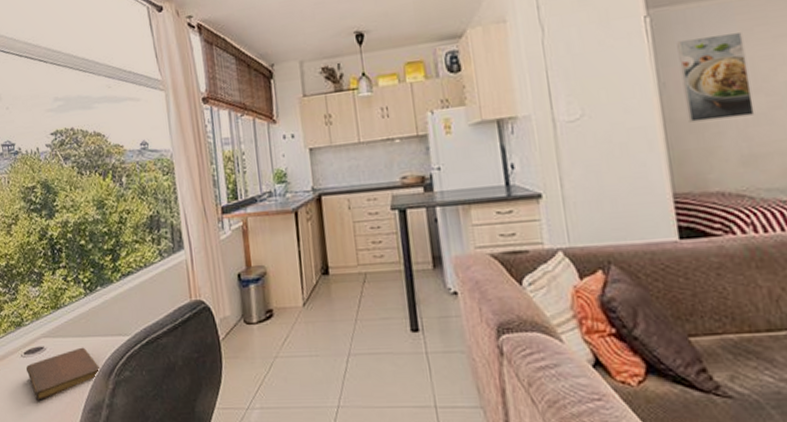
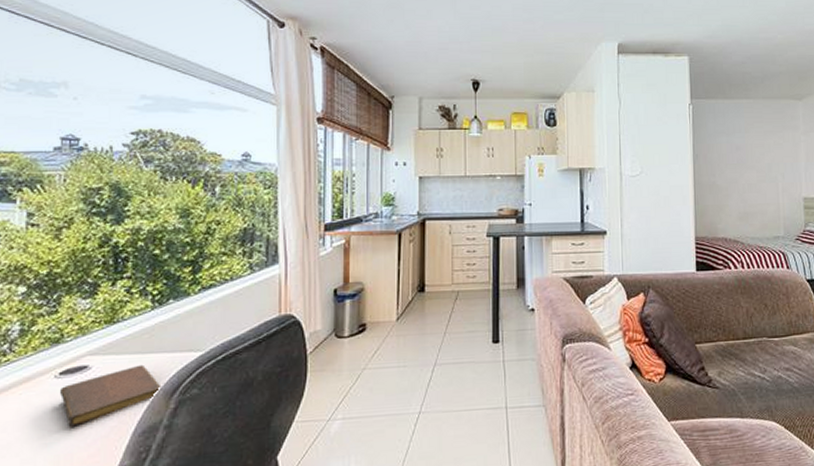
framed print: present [677,31,755,122] -> none [707,125,749,186]

